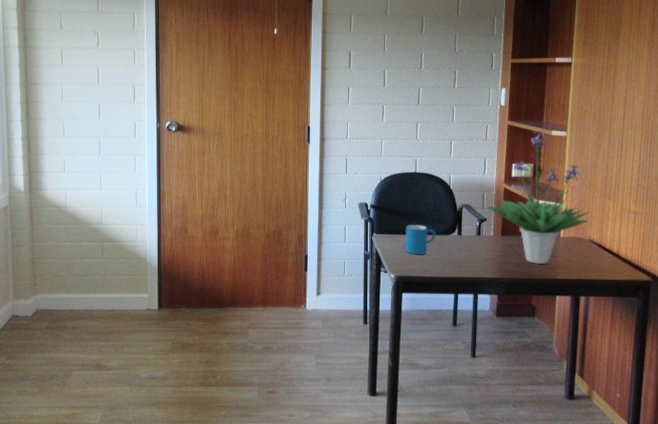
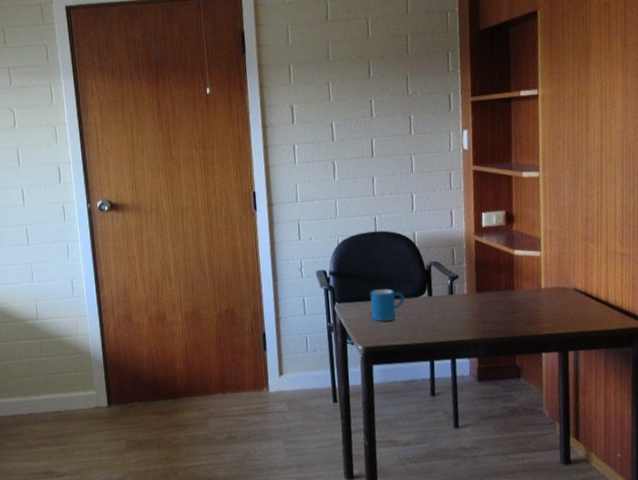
potted plant: present [488,130,590,265] -> none [459,173,572,321]

